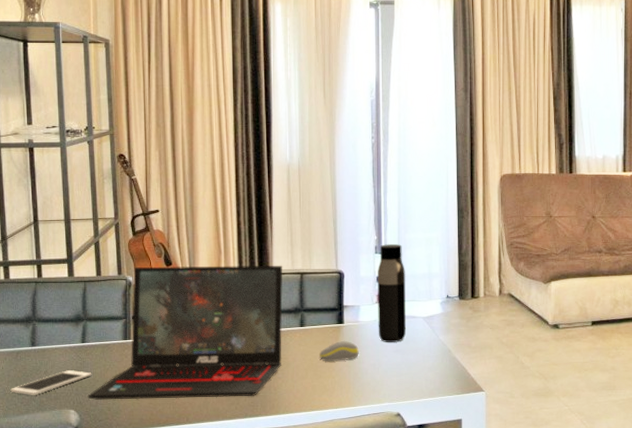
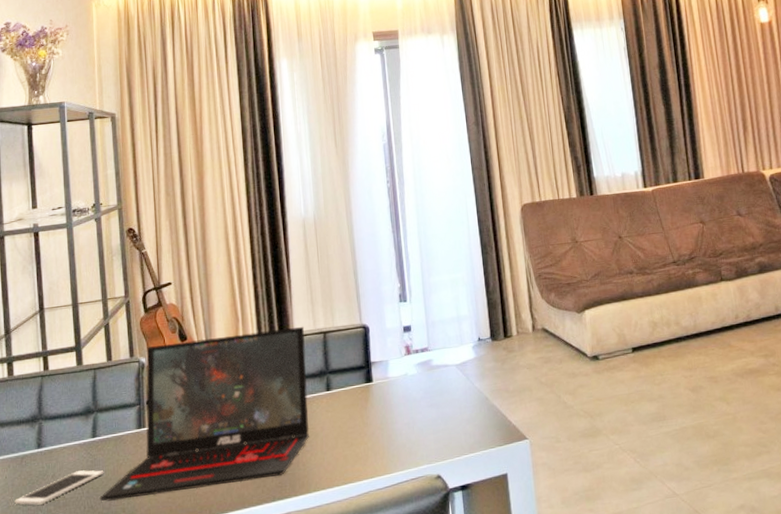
computer mouse: present [320,340,359,362] -> none [349,400,391,427]
water bottle: present [378,244,406,342] -> none [403,289,439,398]

